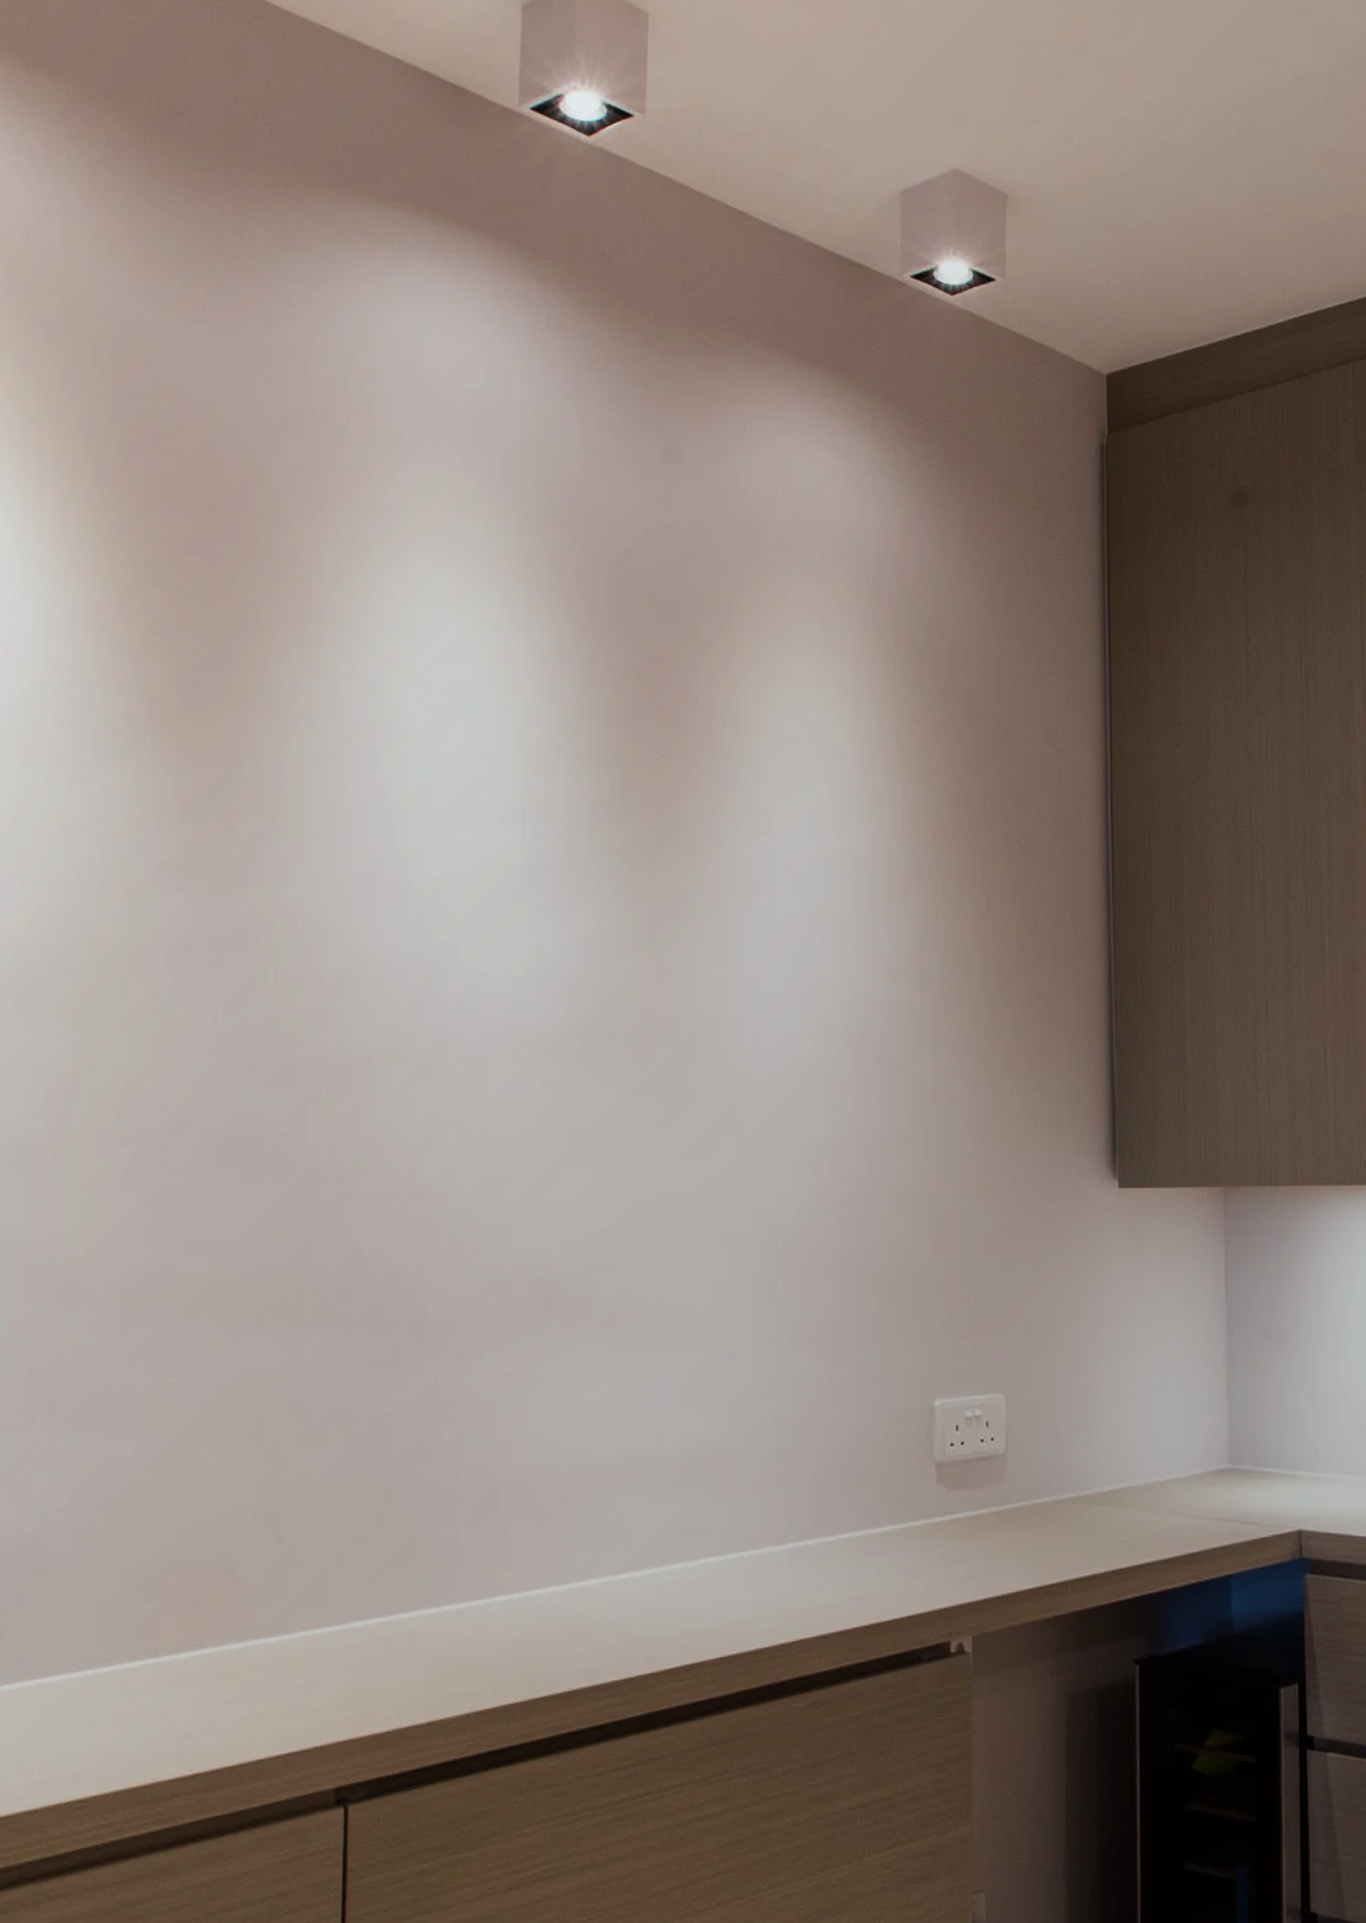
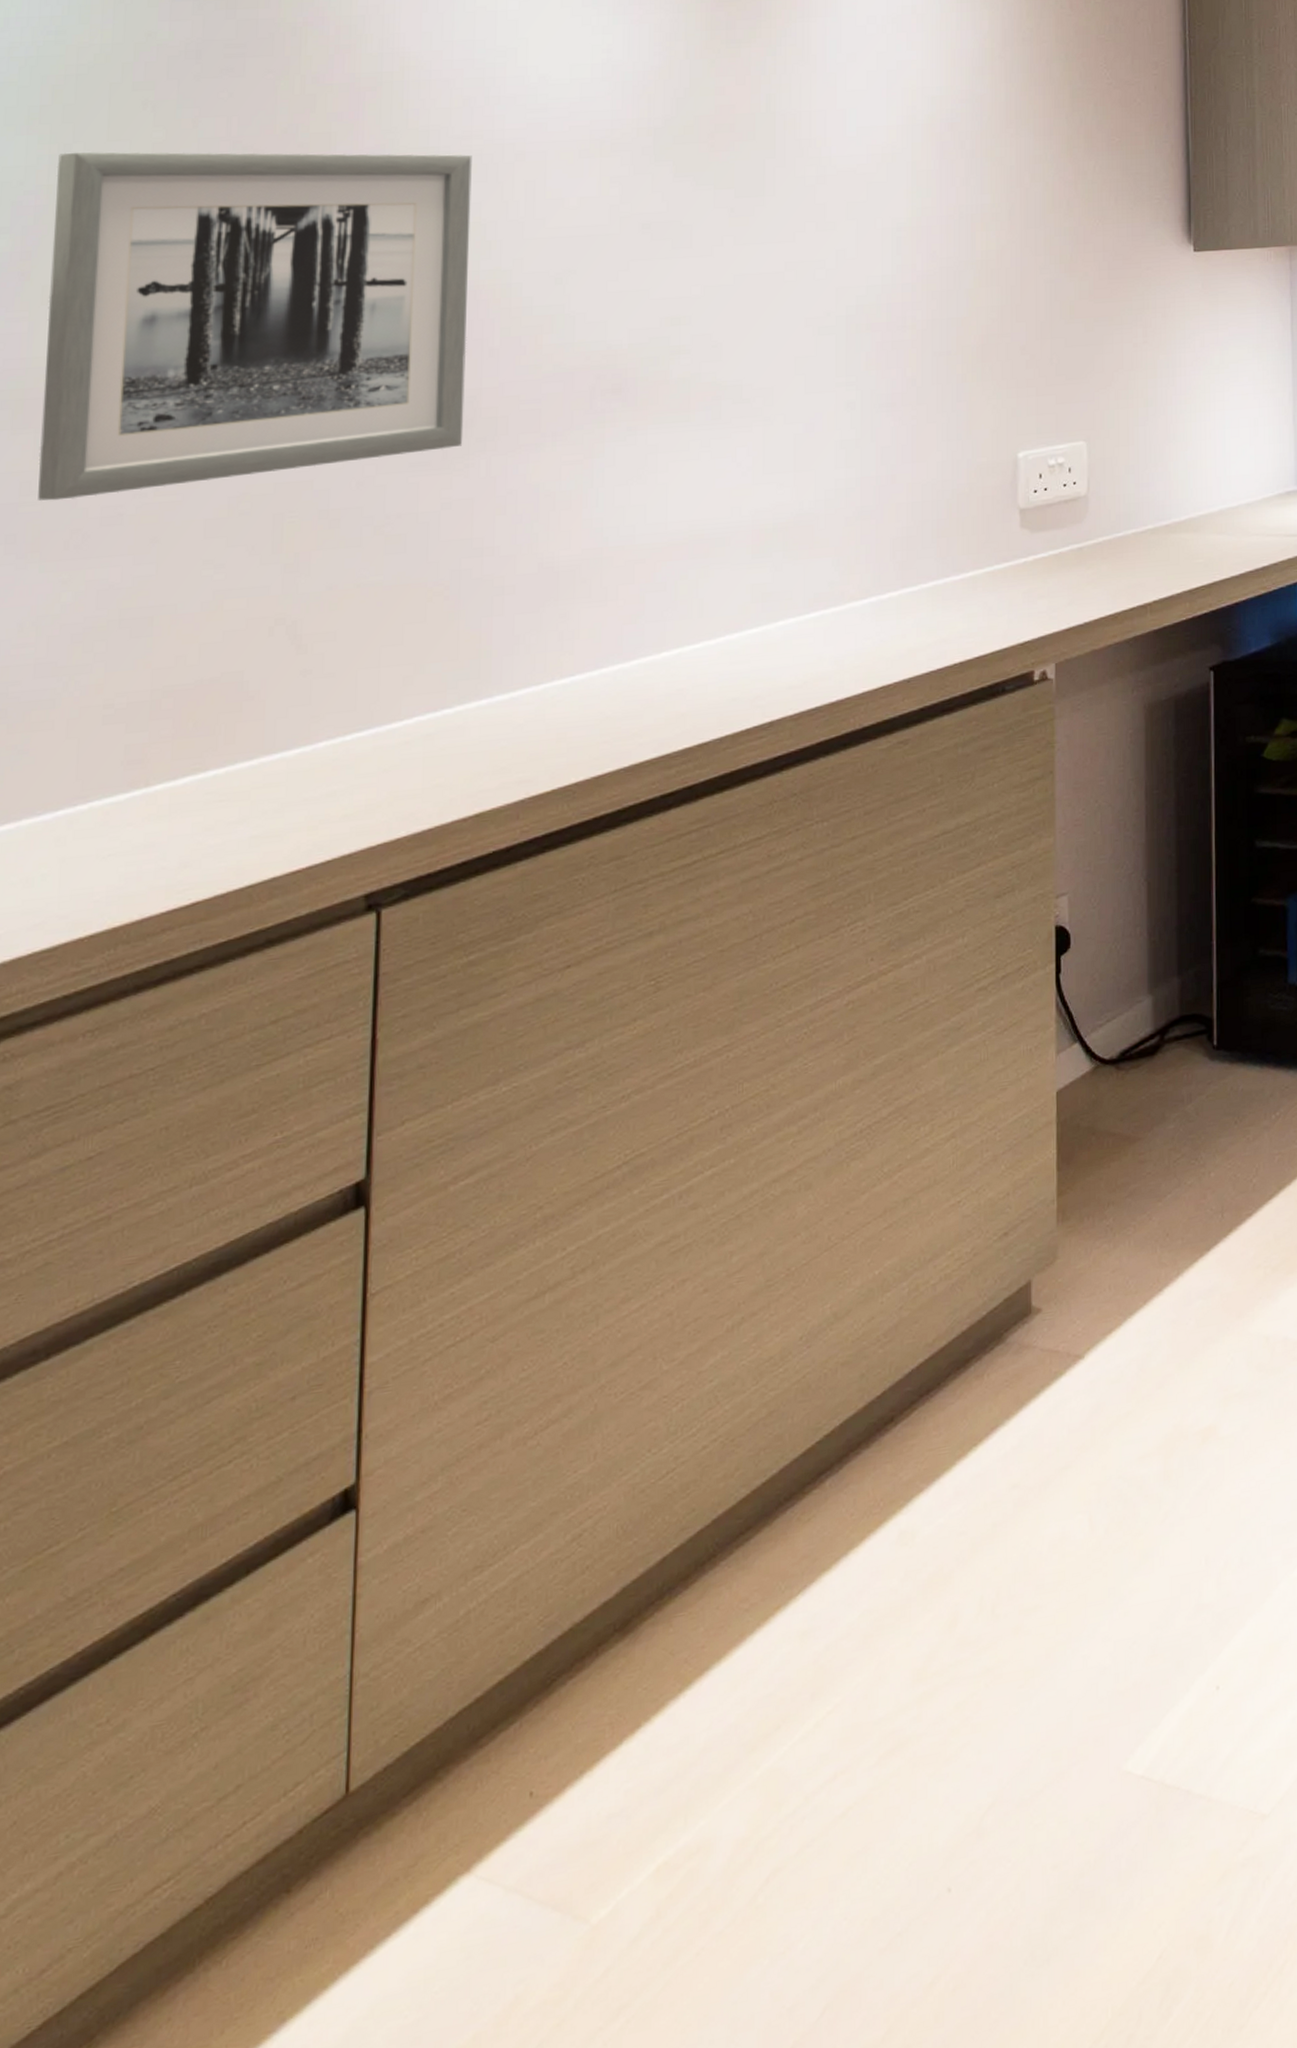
wall art: none [69,1039,419,1374] -> present [38,152,472,501]

